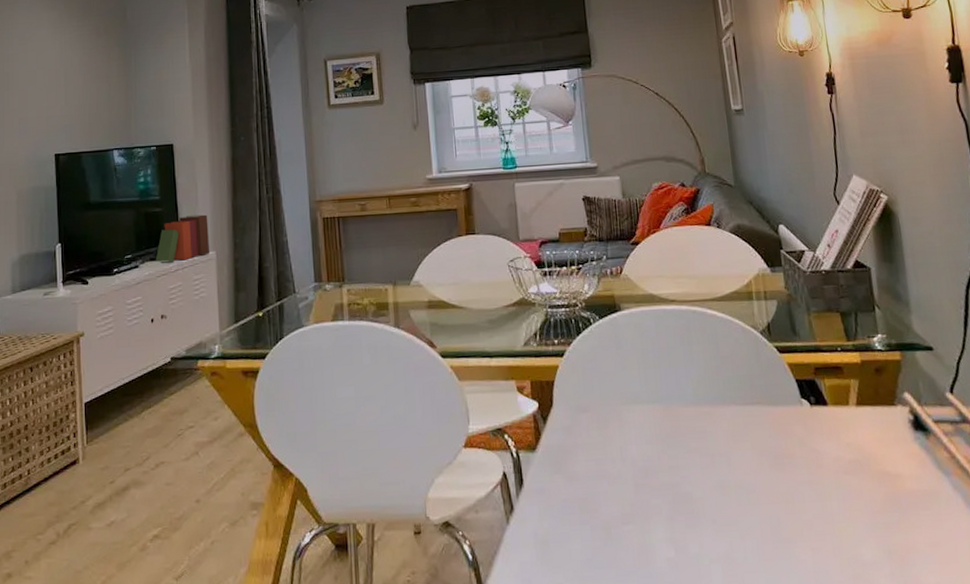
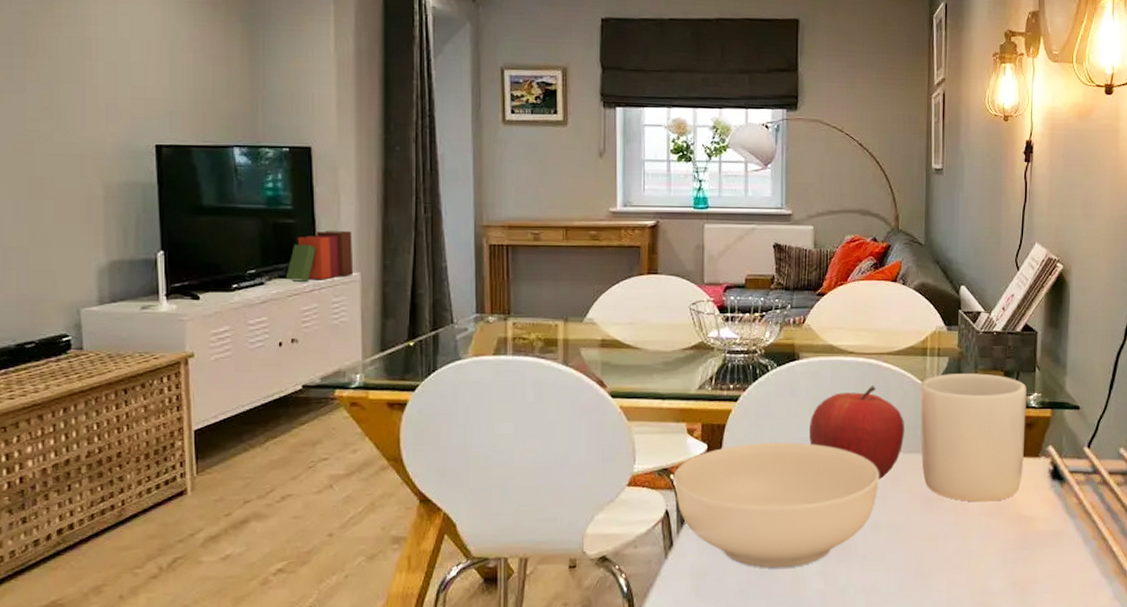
bowl: none [507,397,720,535] -> present [673,442,880,568]
fruit: none [639,333,741,436] -> present [809,385,905,480]
mug: none [749,315,880,459] -> present [919,373,1027,502]

